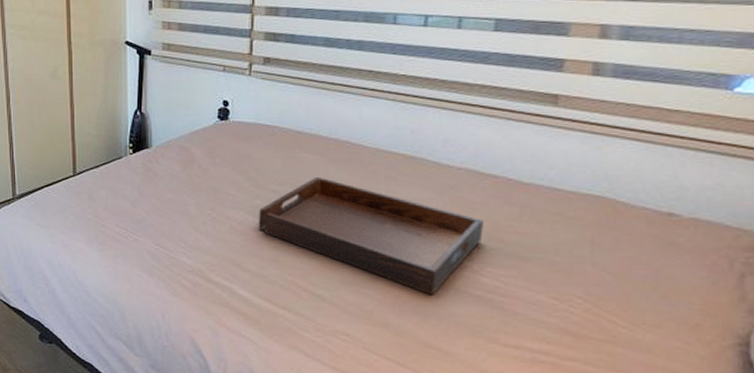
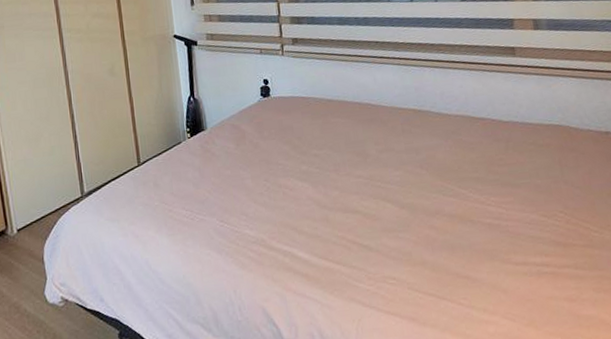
serving tray: present [258,176,485,296] -> none [306,137,483,230]

